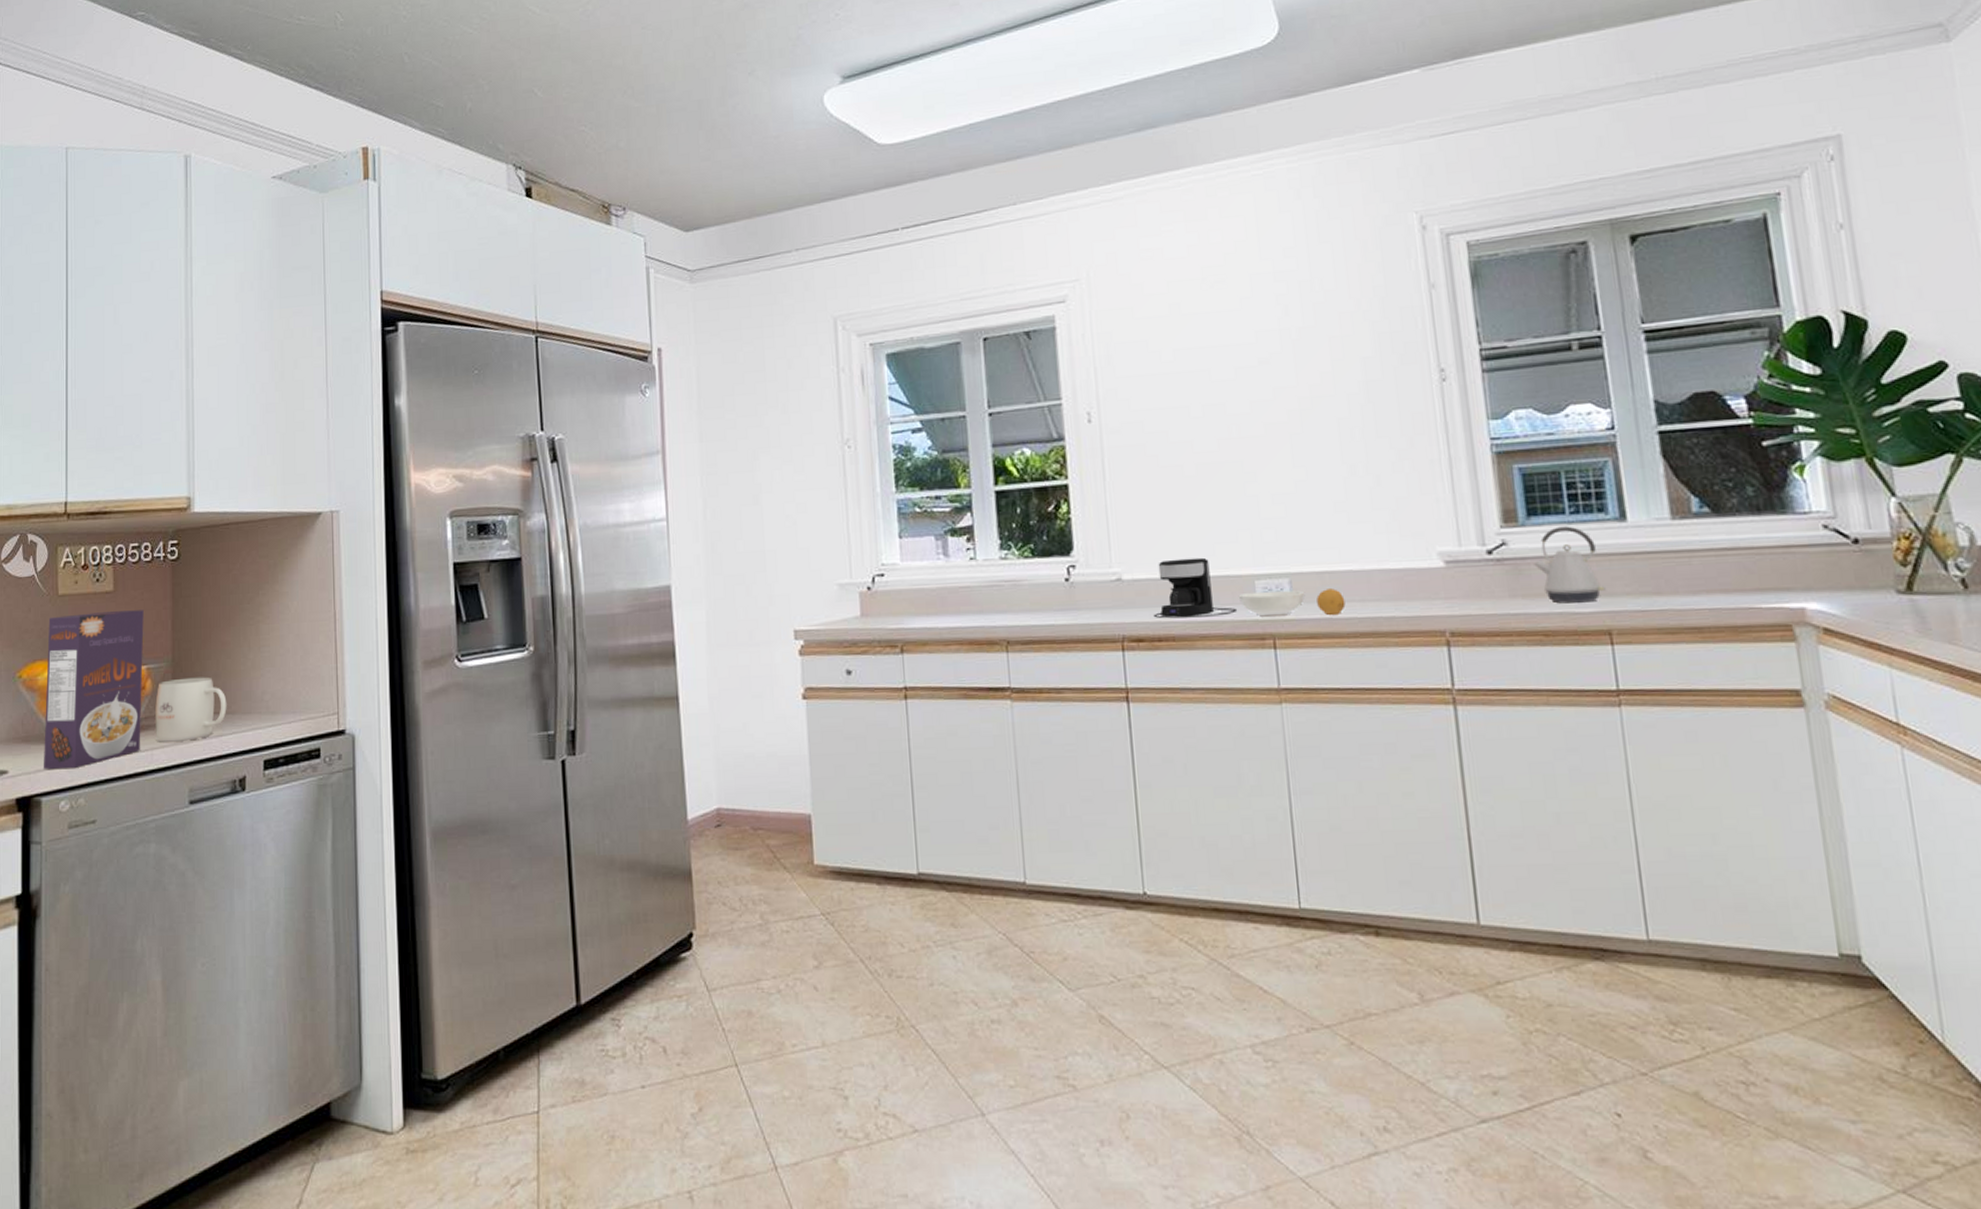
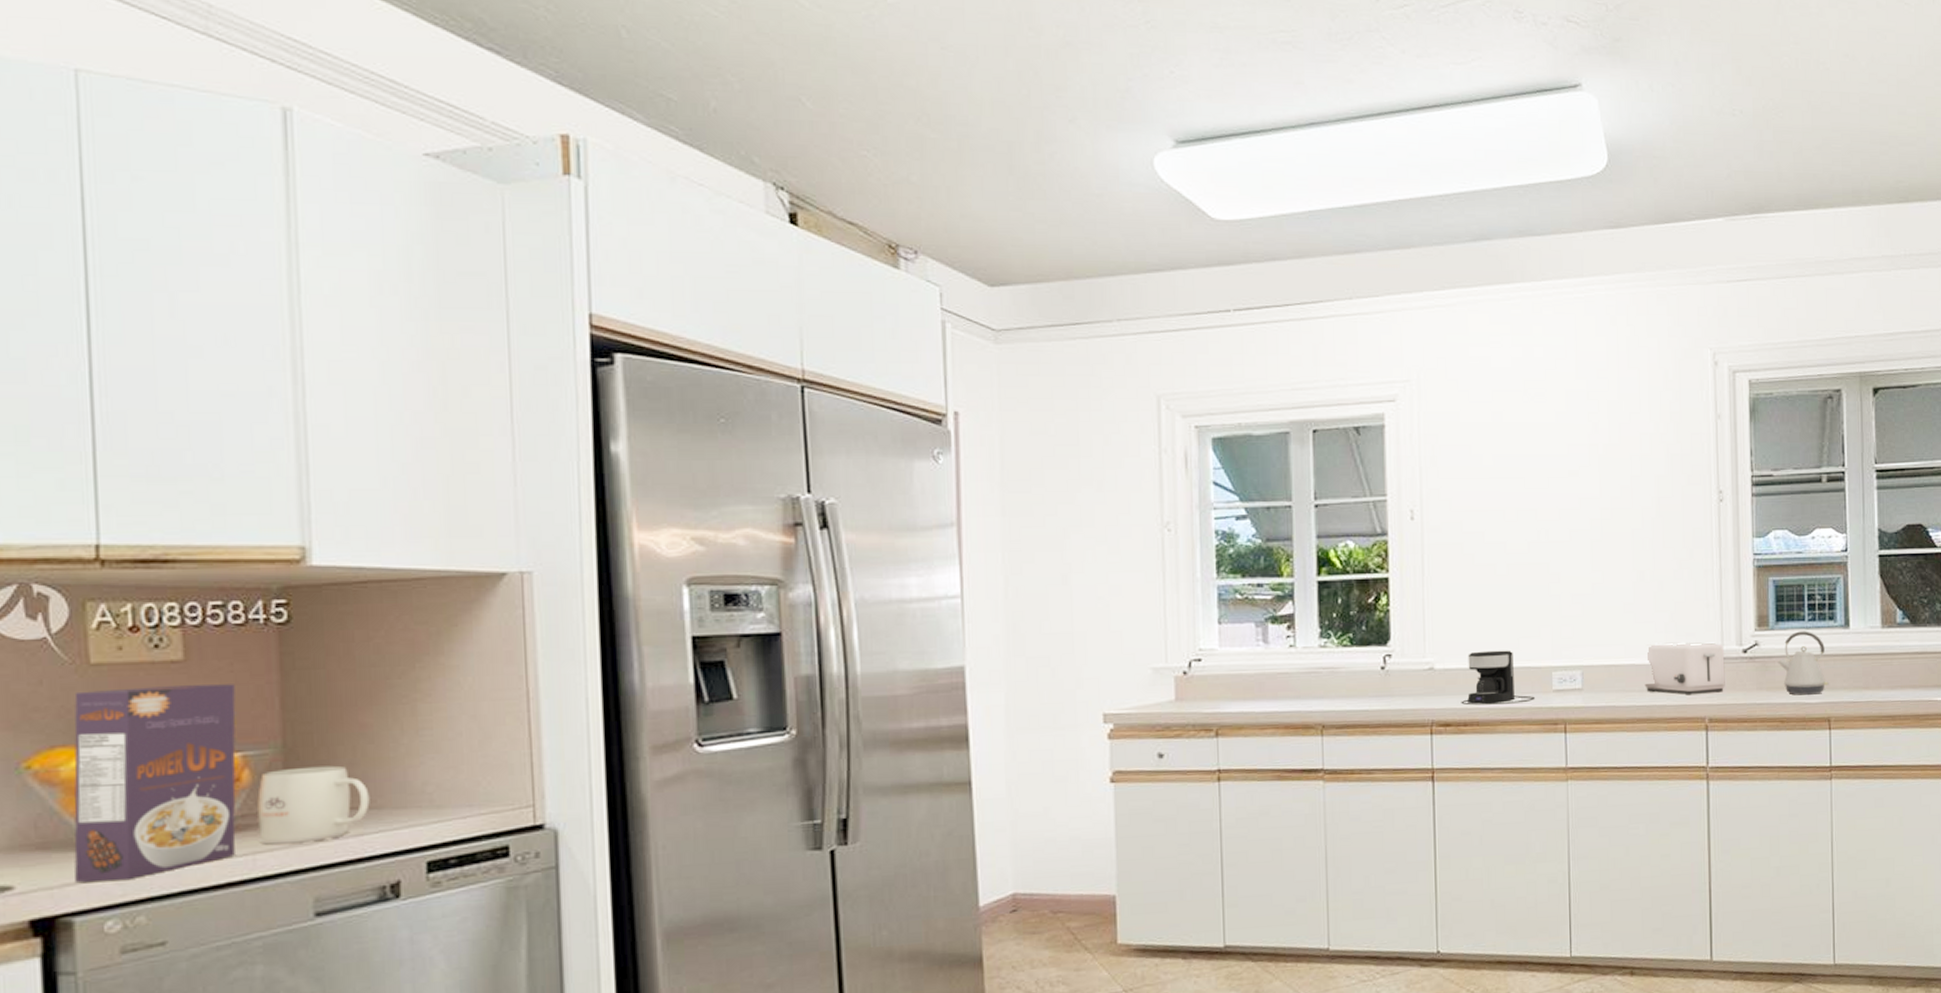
bowl: present [1238,590,1305,618] -> none [1537,681,1594,705]
fruit: present [1316,589,1346,616] -> none [1603,680,1627,704]
toaster: none [1364,543,1468,605] -> present [1645,643,1725,696]

